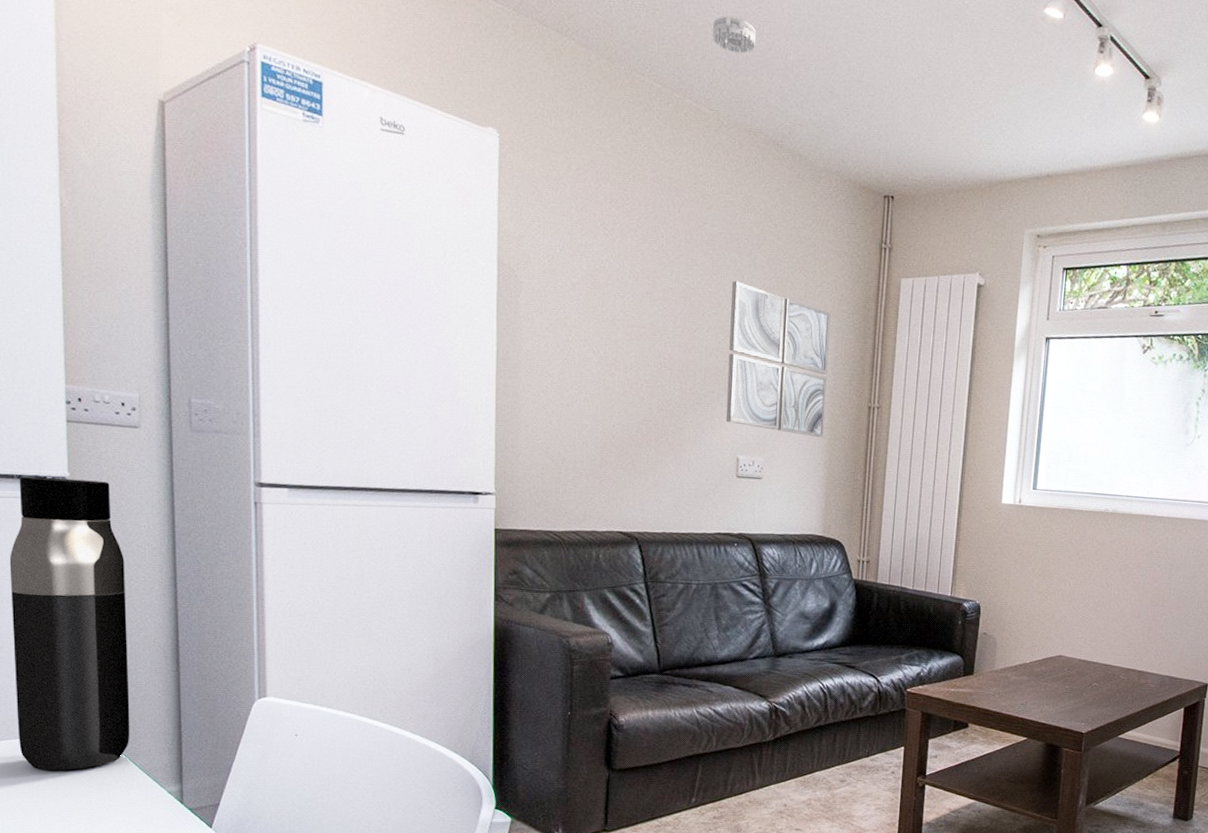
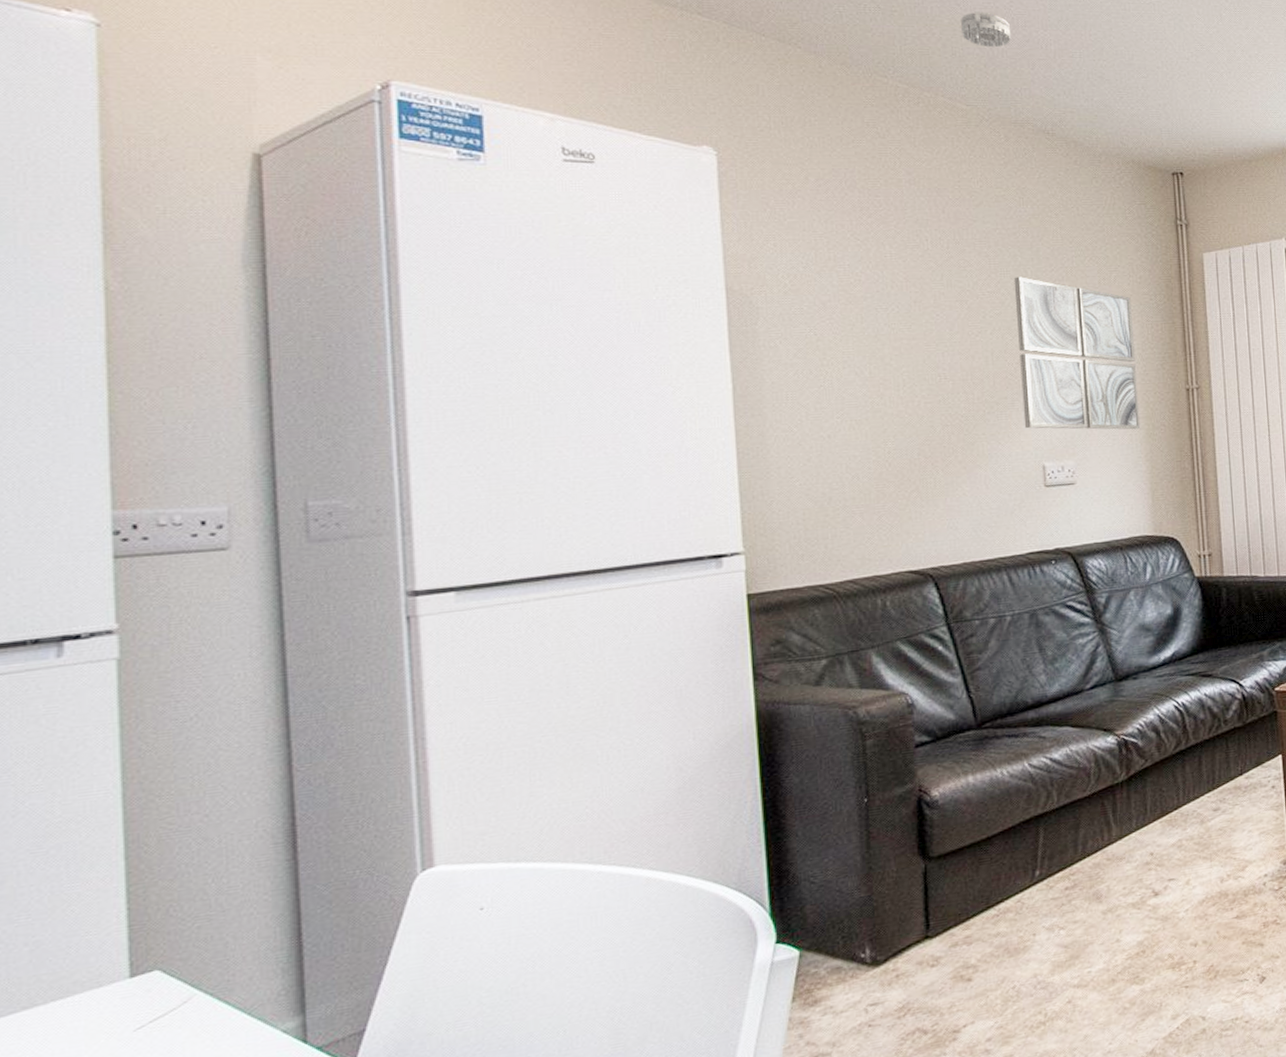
water bottle: present [9,476,130,771] -> none [17,626,219,1047]

